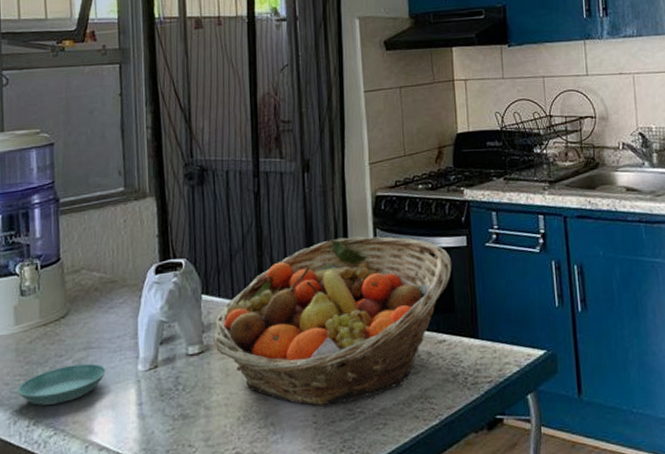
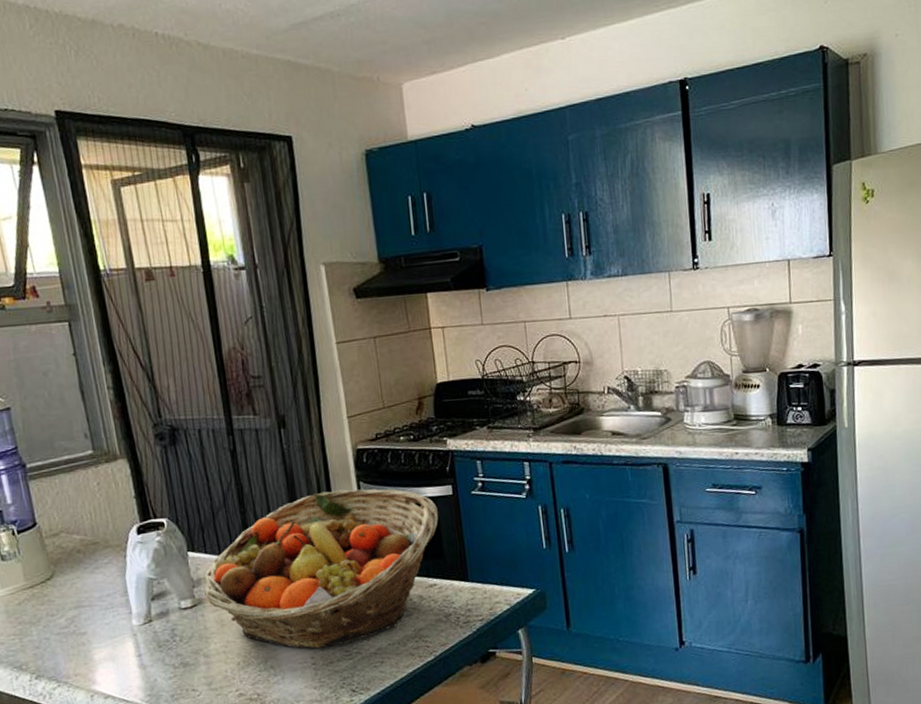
saucer: present [17,363,107,405] -> none [14,621,102,661]

